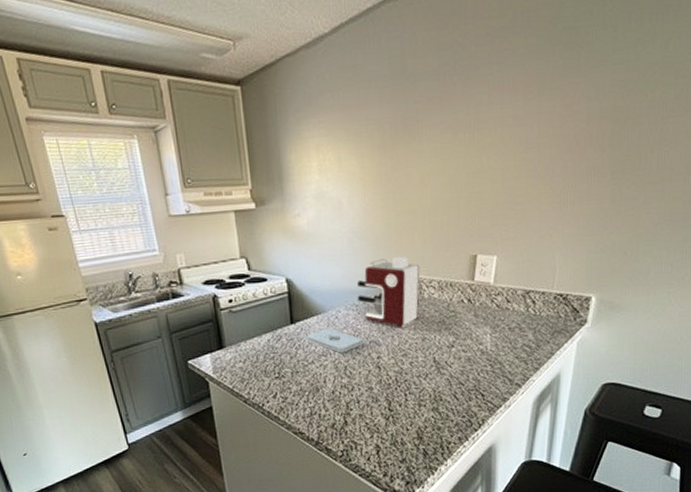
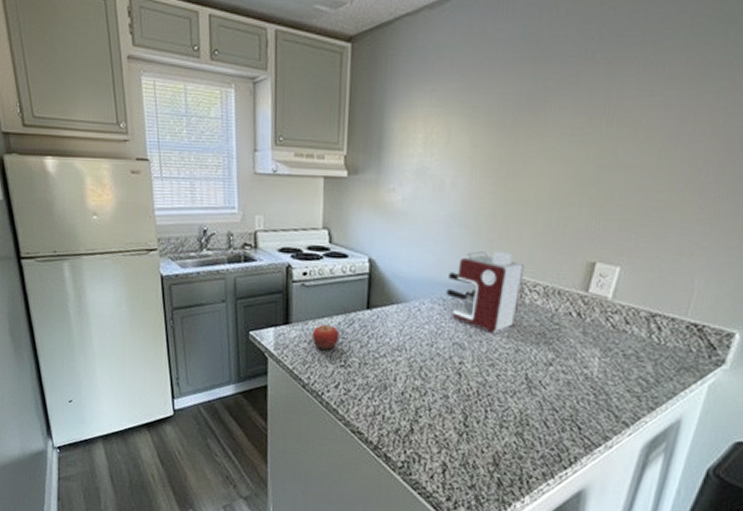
fruit: none [245,343,270,366] -> present [311,324,339,350]
notepad: present [306,328,364,353] -> none [381,320,447,351]

